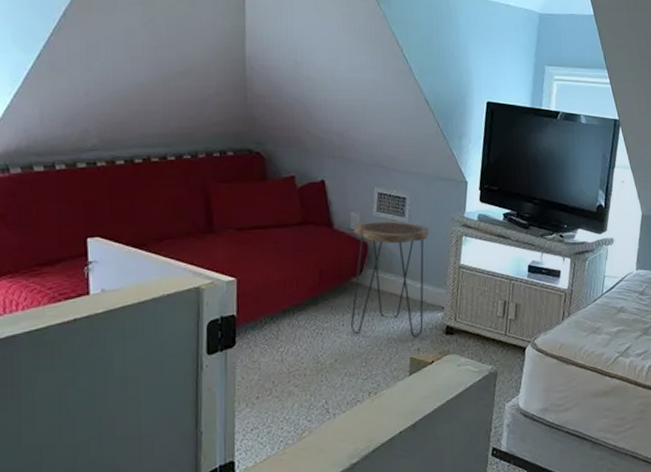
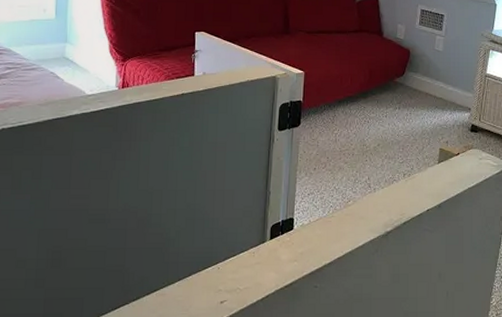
side table: present [351,221,429,337] -> none [393,33,462,131]

